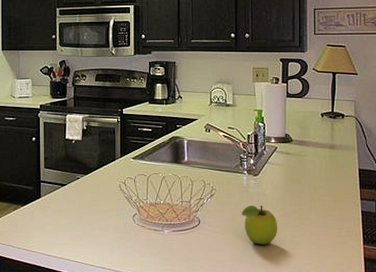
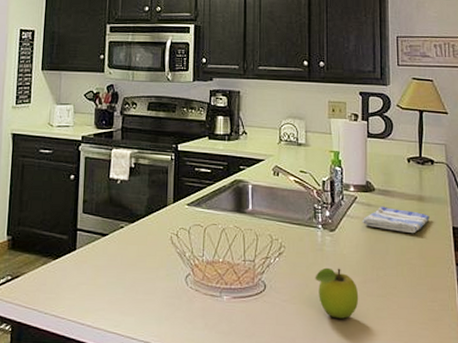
dish towel: none [281,154,339,176] -> present [361,206,430,234]

